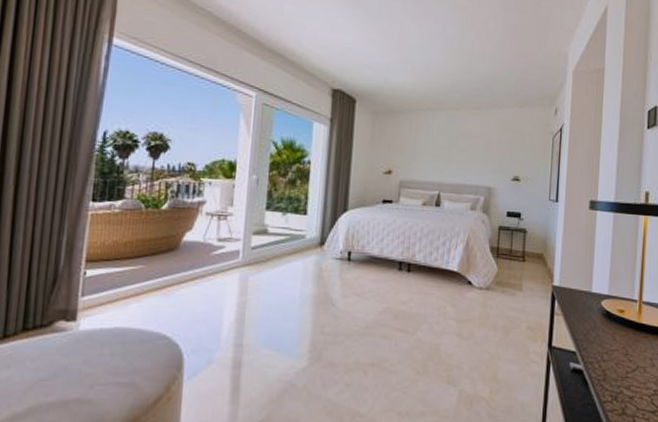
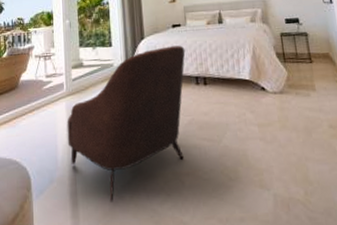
armchair: none [236,224,393,390] -> present [67,45,186,203]

